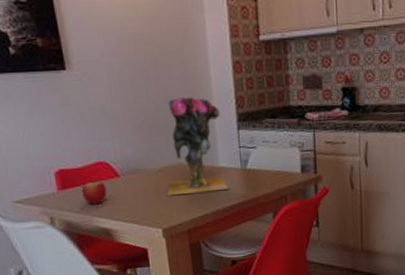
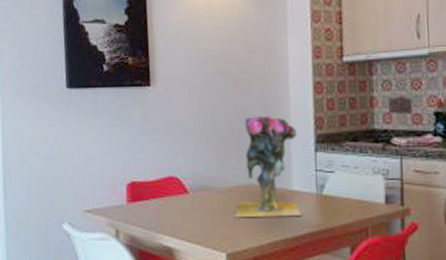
apple: present [81,175,107,205] -> none [149,190,174,220]

